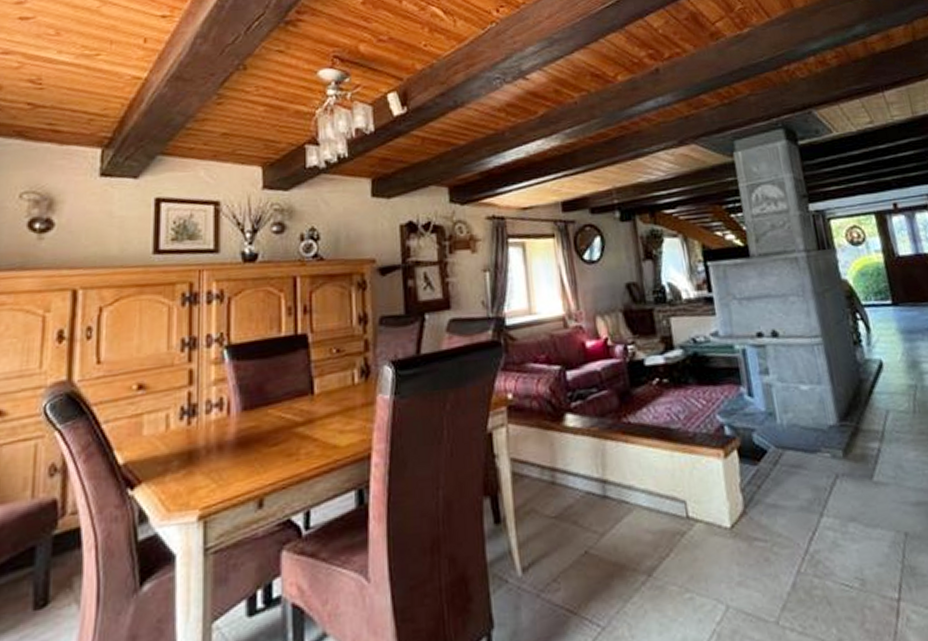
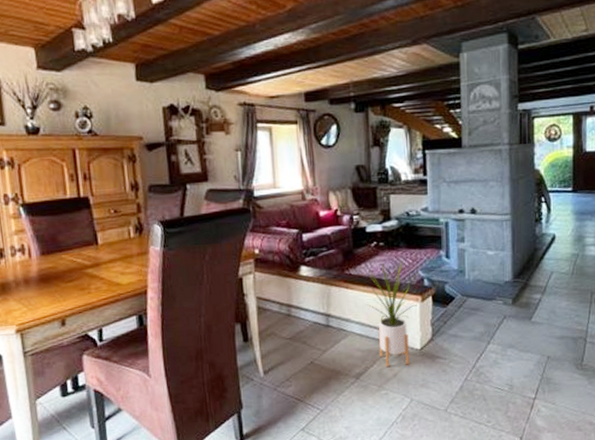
house plant: none [648,399,720,556] -> present [366,258,418,367]

